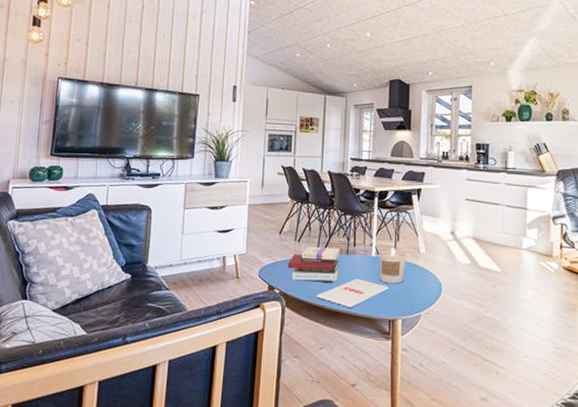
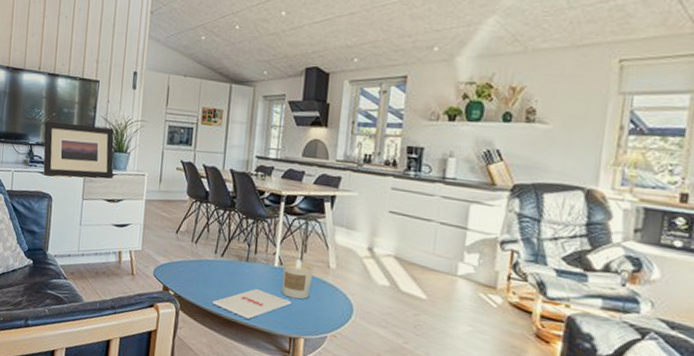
picture frame: none [141,134,216,189] -> present [43,121,114,179]
books: present [288,247,341,283] -> none [183,249,241,291]

